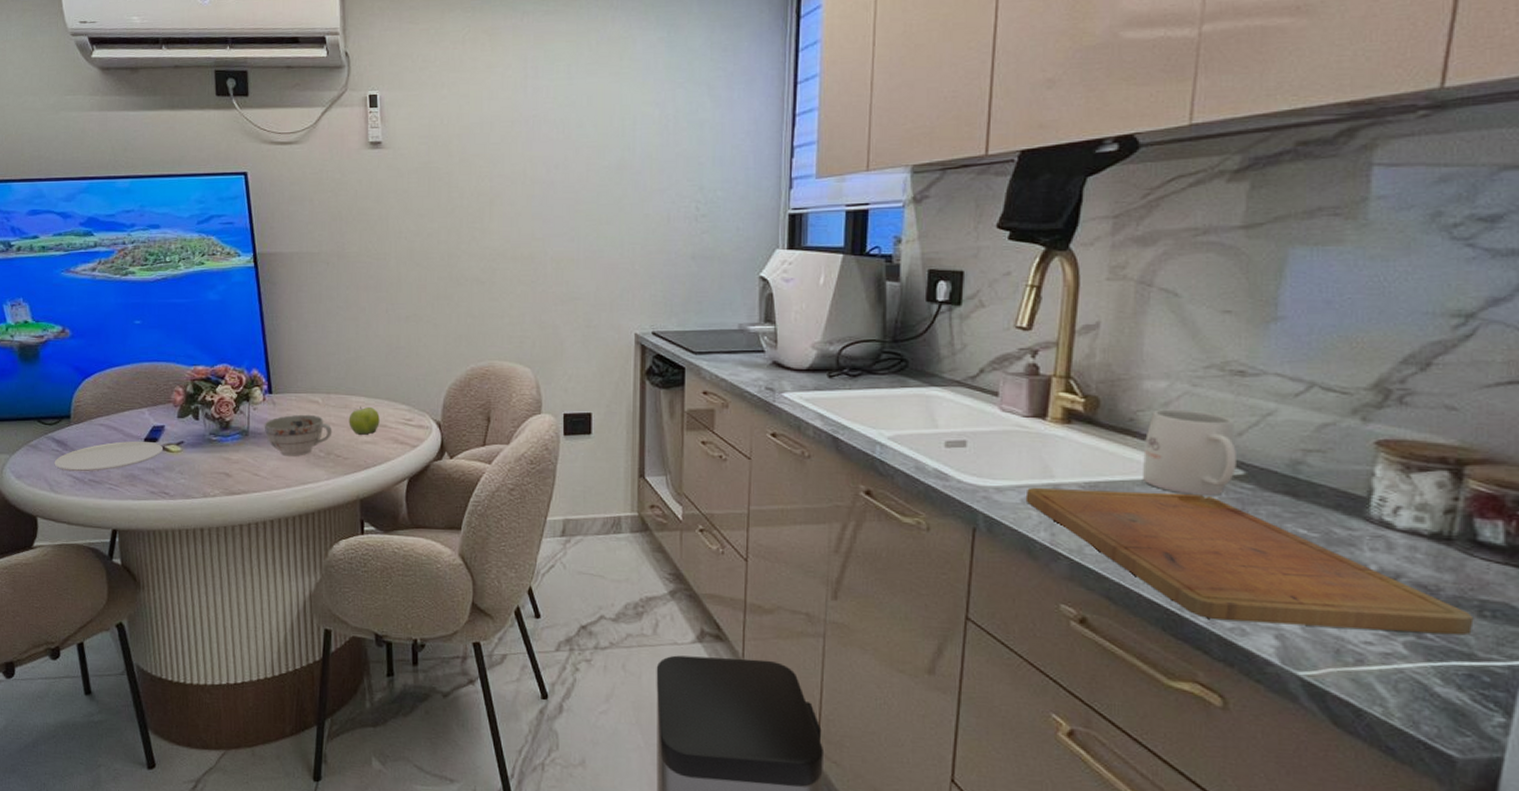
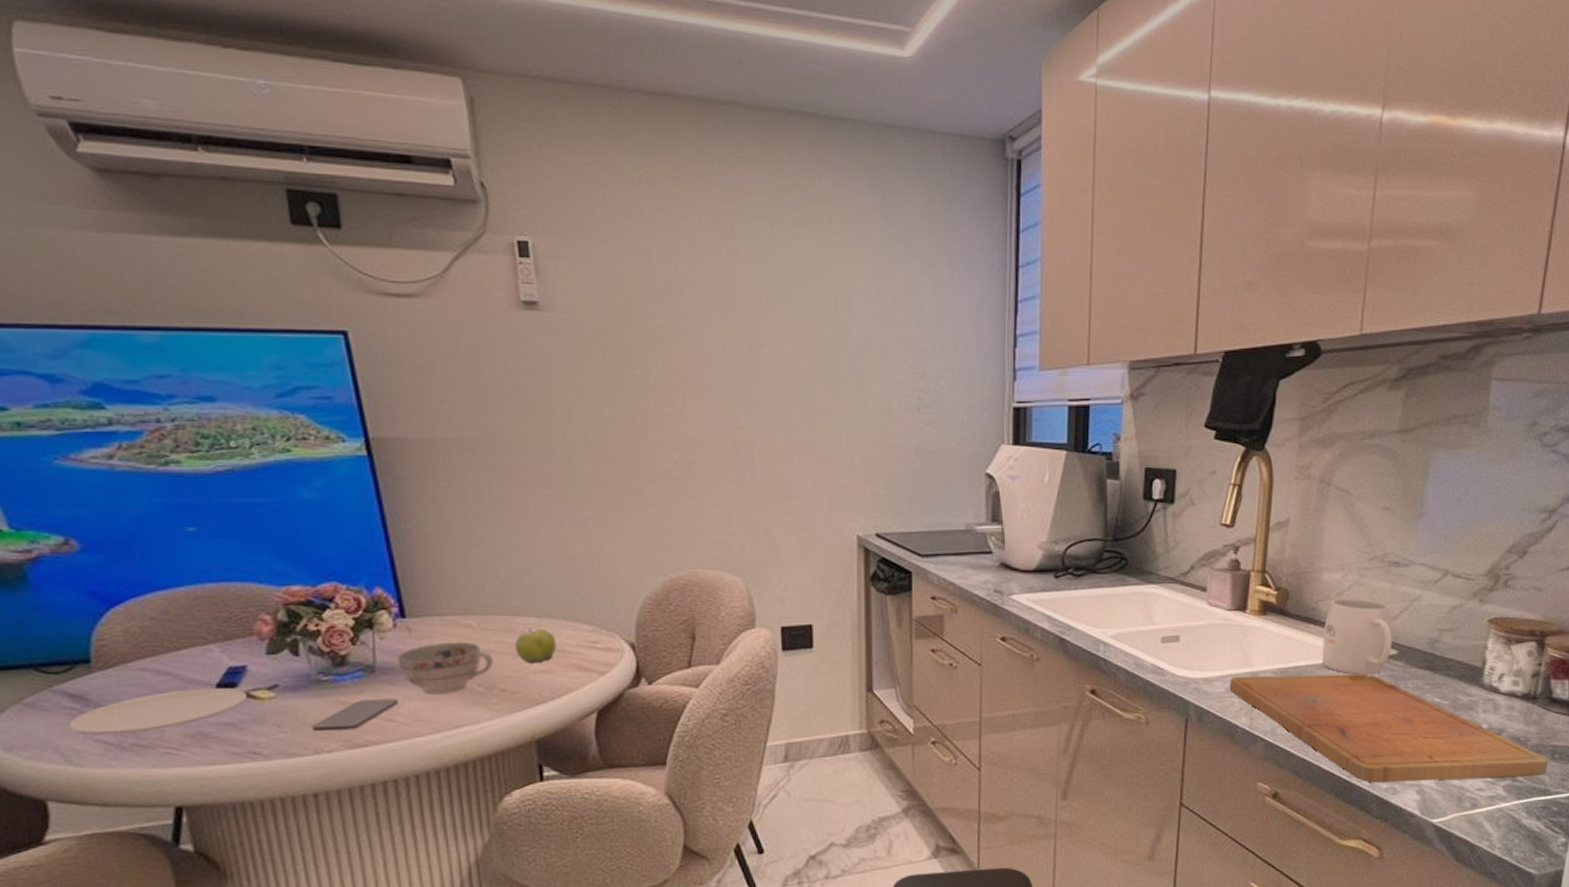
smartphone: none [203,457,263,481] -> present [312,699,399,732]

